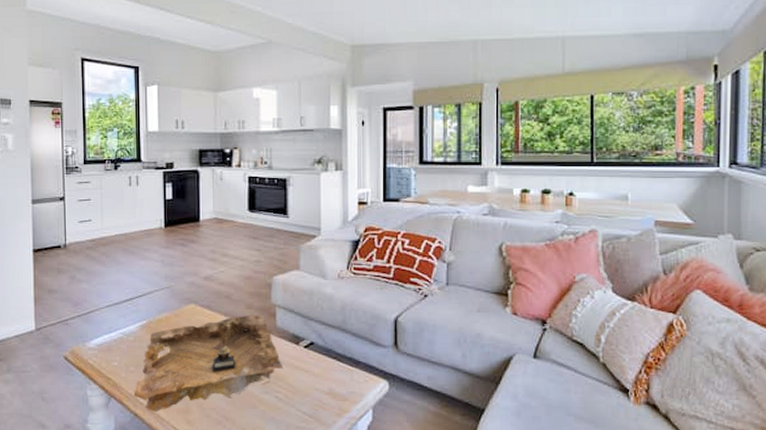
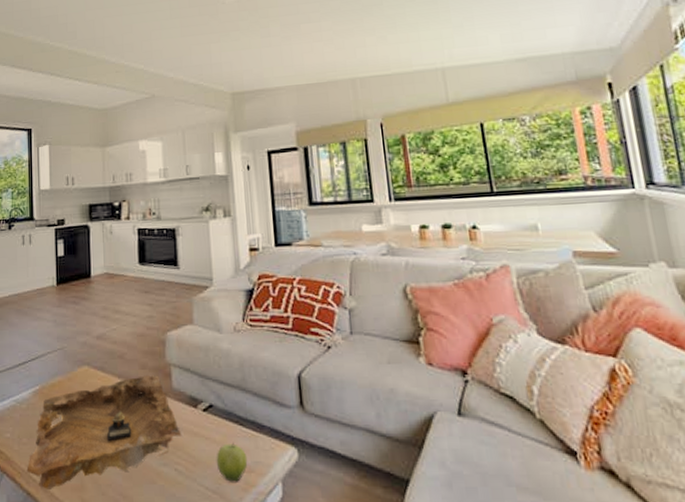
fruit: none [314,375,343,408] -> present [216,442,248,482]

